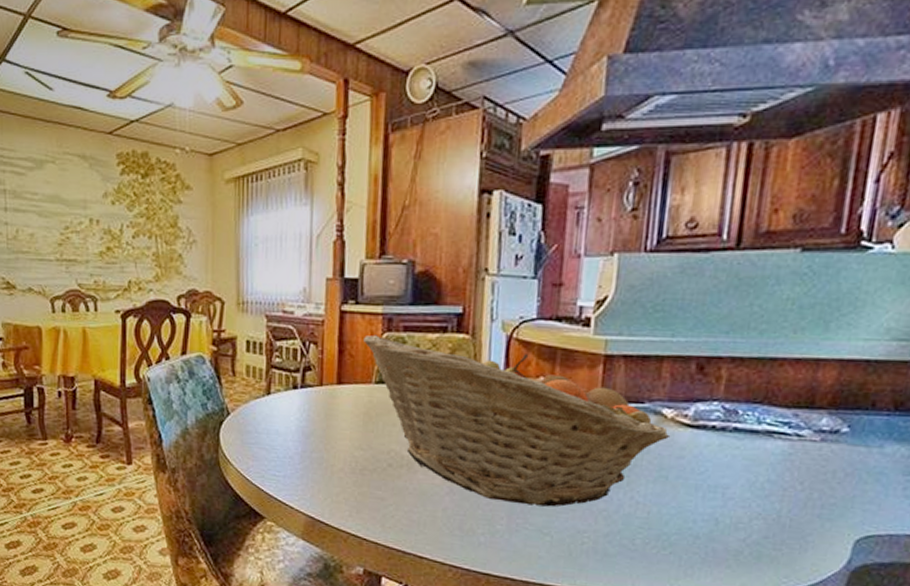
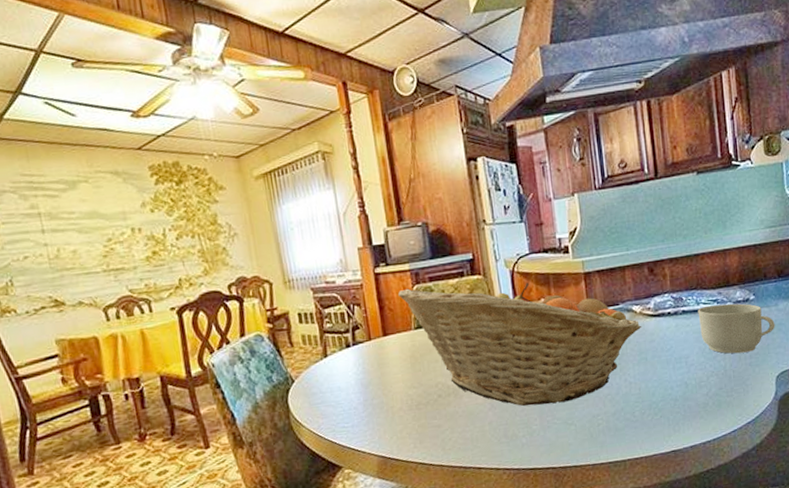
mug: none [753,428,873,500] -> present [698,303,775,354]

